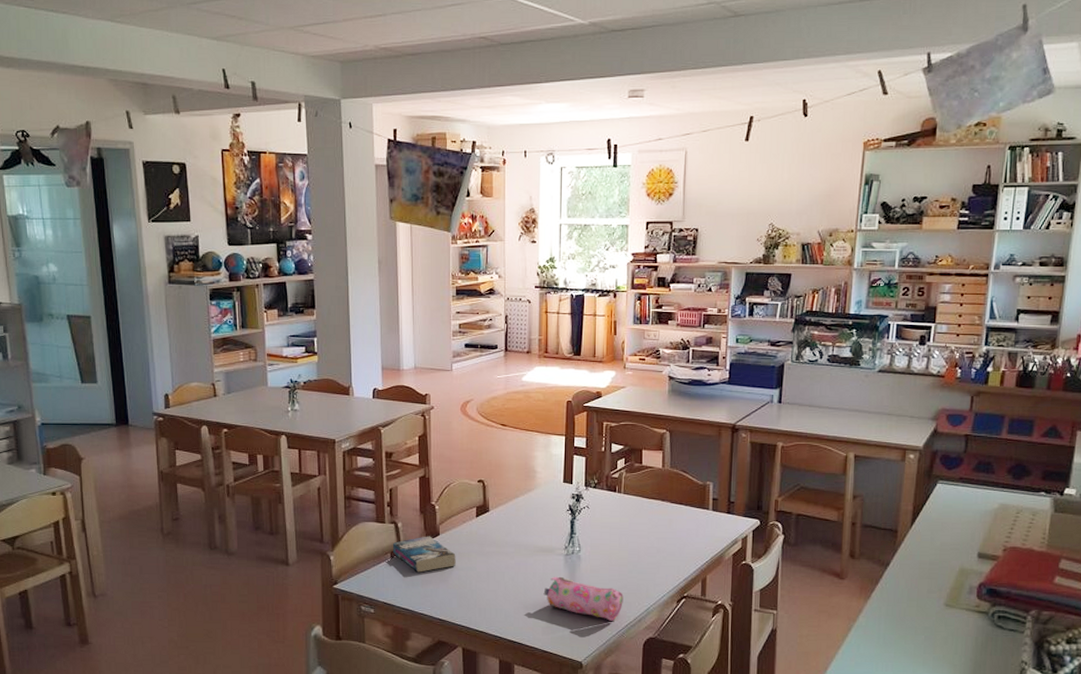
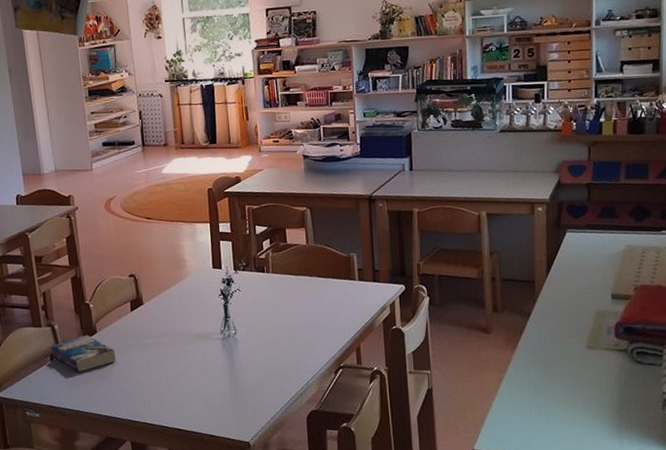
pencil case: present [543,576,623,621] -> none [204,360,283,399]

